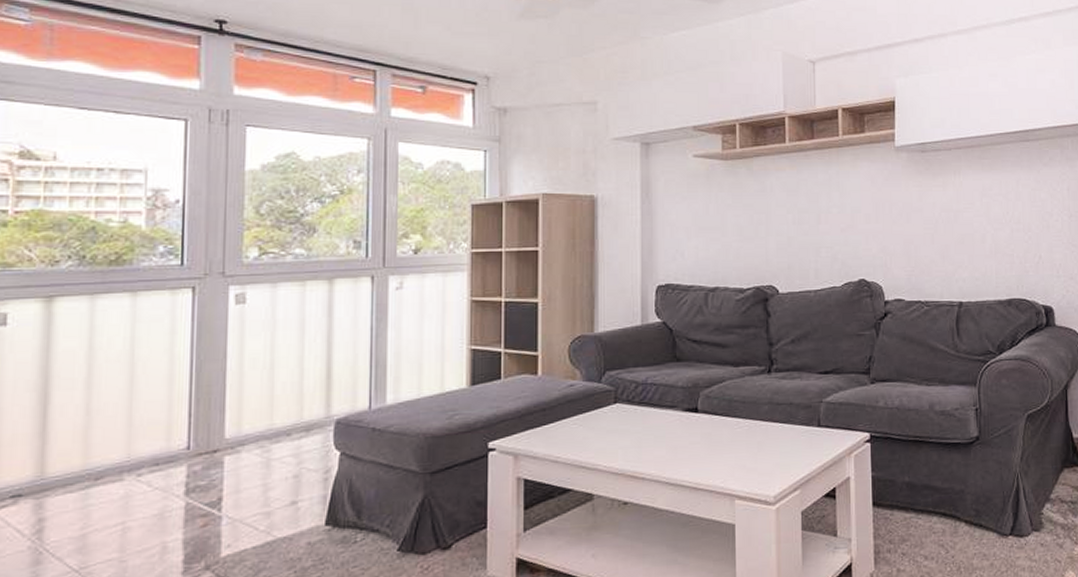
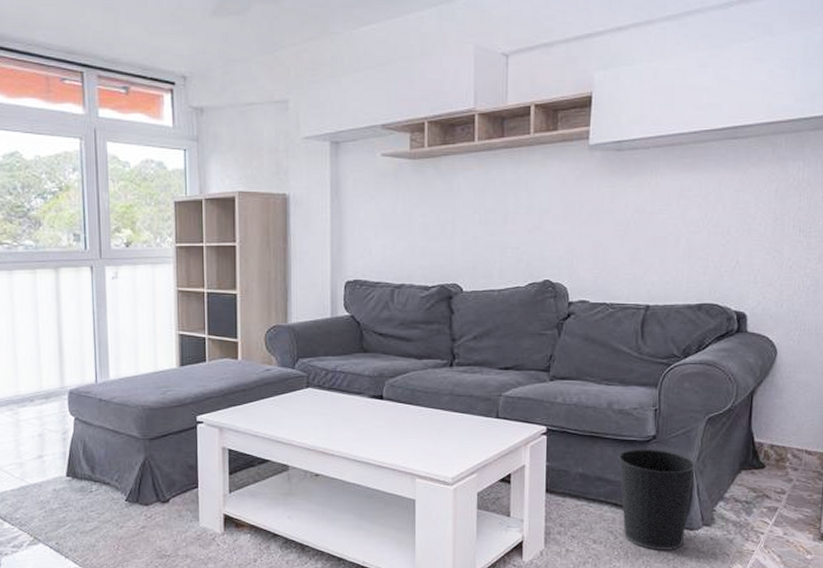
wastebasket: none [943,450,1021,563] -> present [618,449,697,550]

